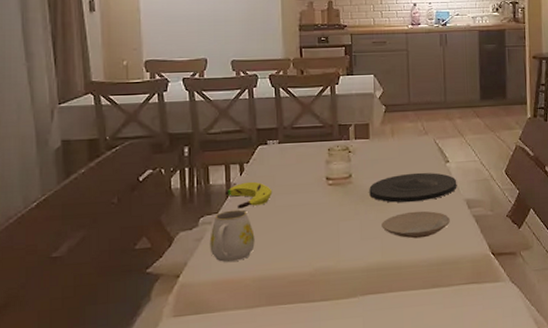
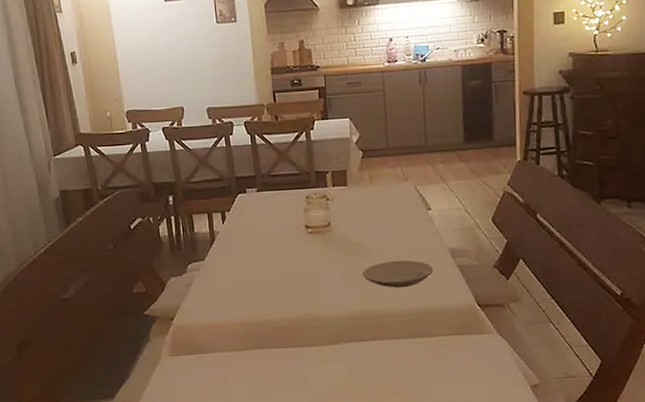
mug: present [209,209,255,262] -> none [198,257,240,307]
banana: present [225,181,273,210] -> none [210,229,254,257]
plate: present [369,172,457,203] -> none [349,220,440,252]

